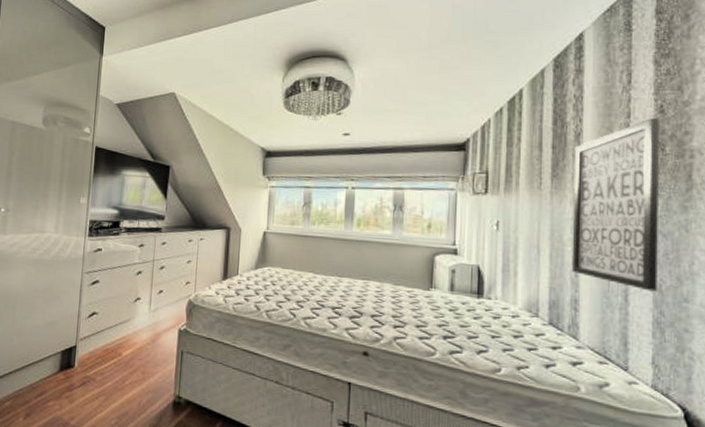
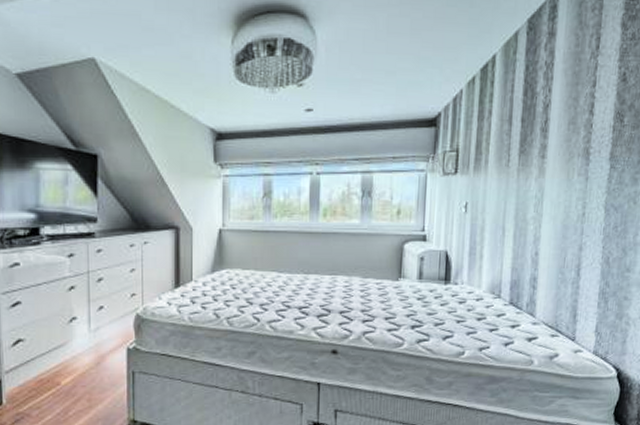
wall art: present [571,117,659,292] -> none [532,86,621,264]

